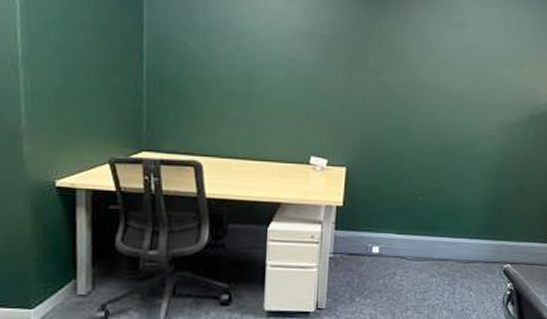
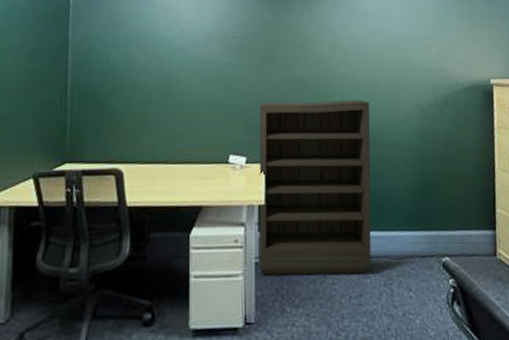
bookshelf: none [332,107,456,273] -> present [258,99,372,276]

